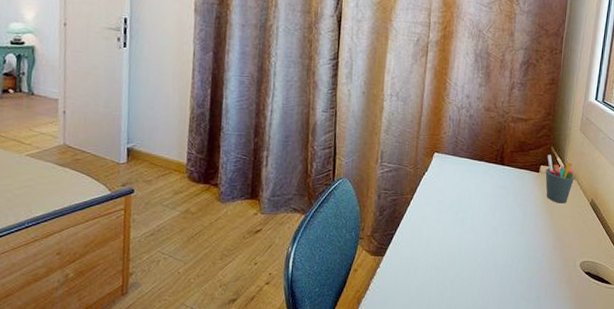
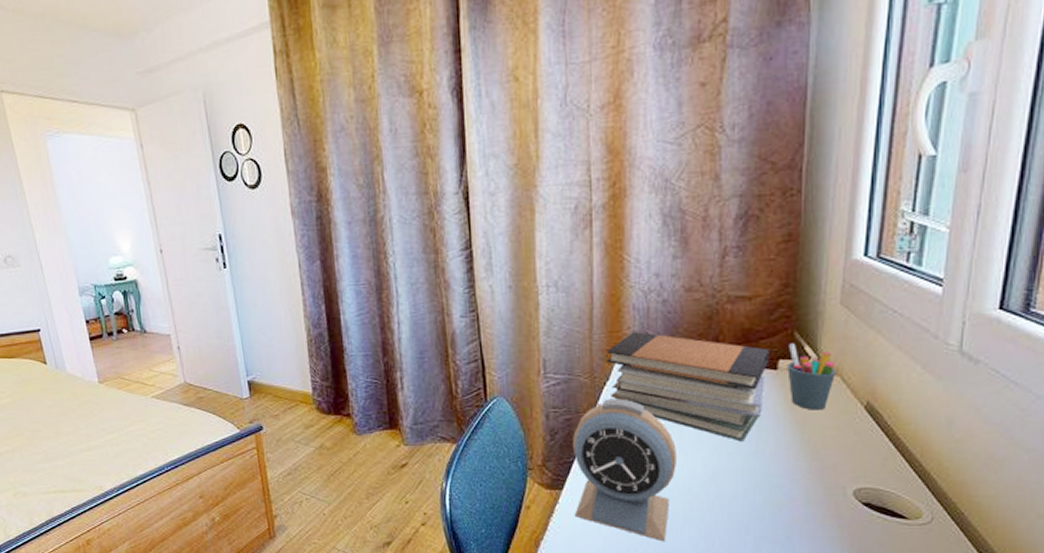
alarm clock: none [390,185,469,300] -> present [572,398,676,542]
book stack: none [427,136,536,224] -> present [606,332,770,442]

